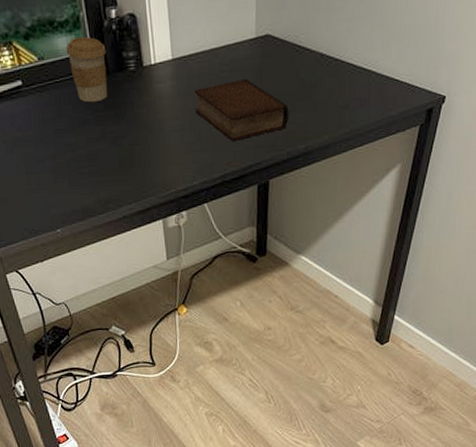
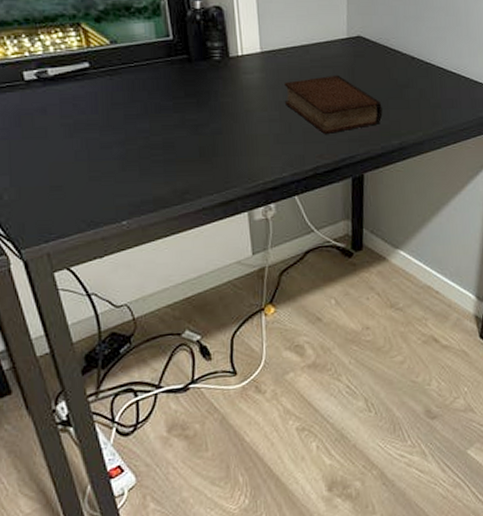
coffee cup: present [66,36,107,103] -> none [143,24,189,89]

